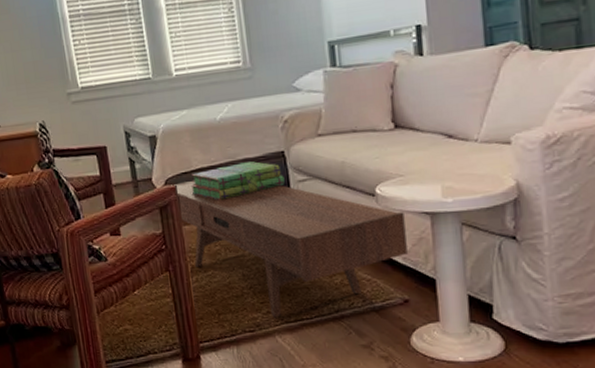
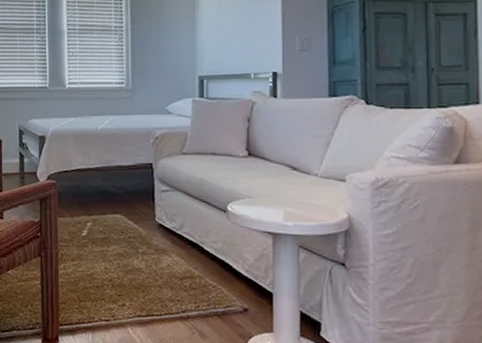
coffee table: present [171,180,408,318] -> none [52,178,250,311]
stack of books: present [190,161,285,200] -> none [69,169,150,199]

